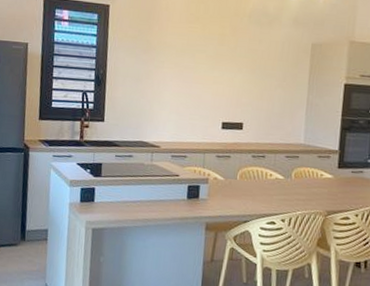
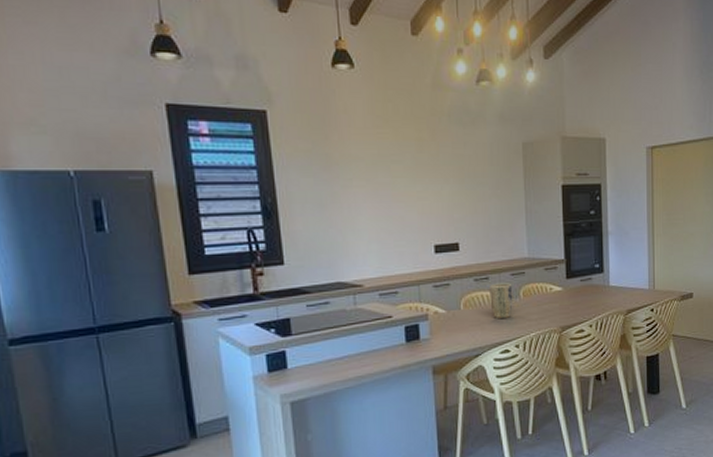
plant pot: none [263,162,286,195] -> present [490,283,513,320]

